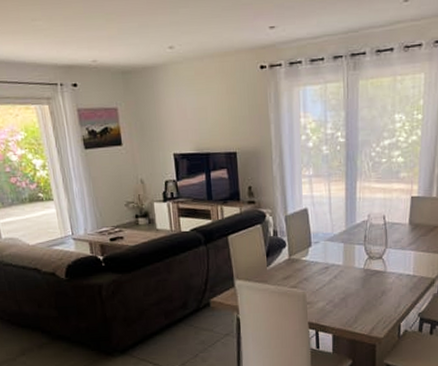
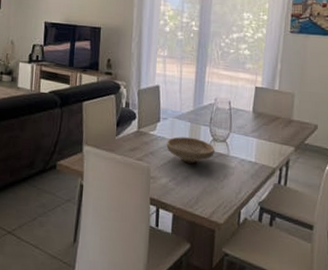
bowl: none [320,258,371,285] -> present [166,136,215,164]

